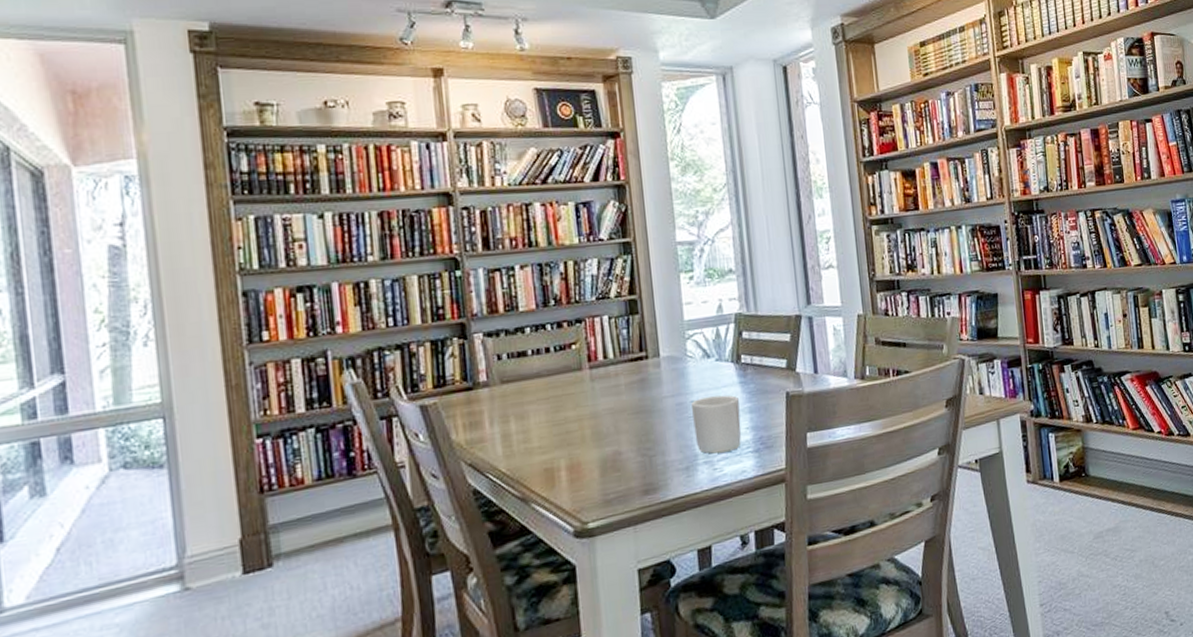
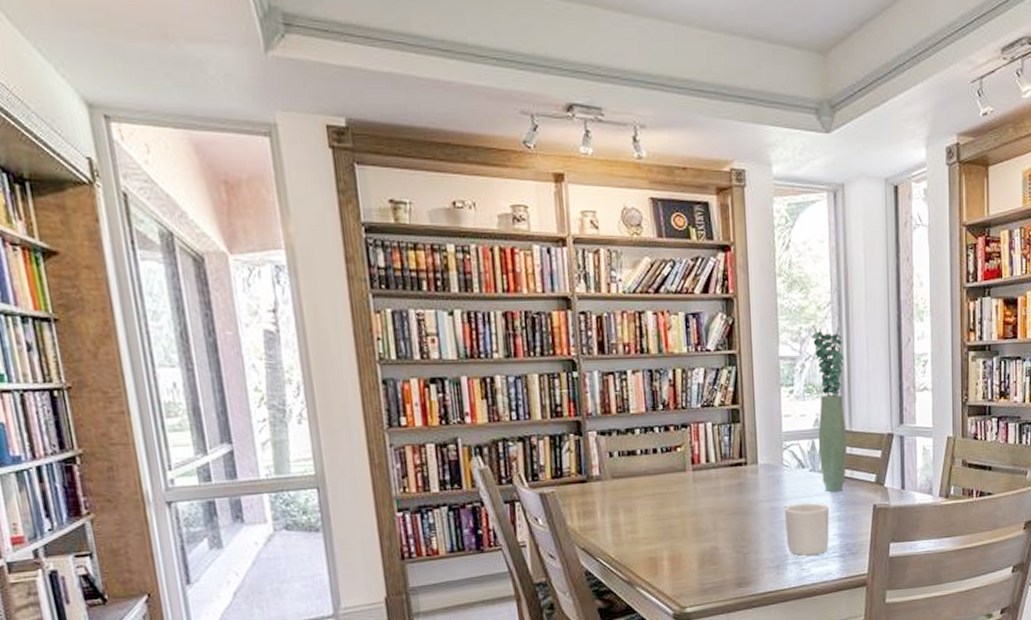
vase: none [709,208,755,382] -> present [811,326,847,493]

